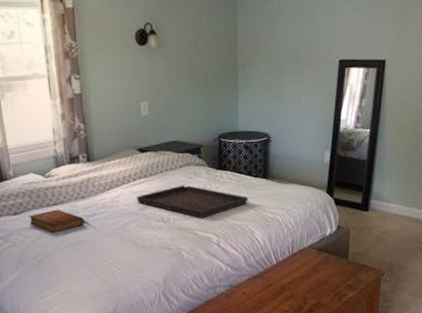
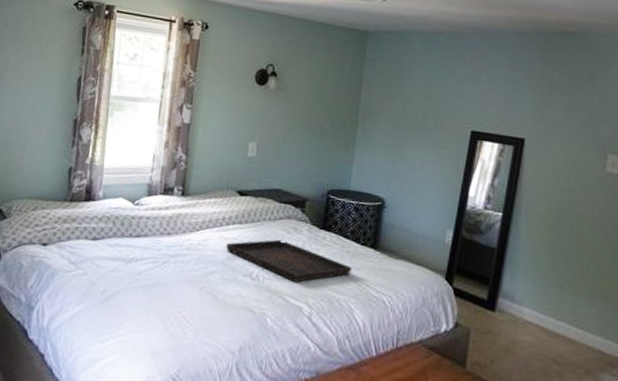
bible: present [30,209,84,233] -> none [107,241,165,269]

